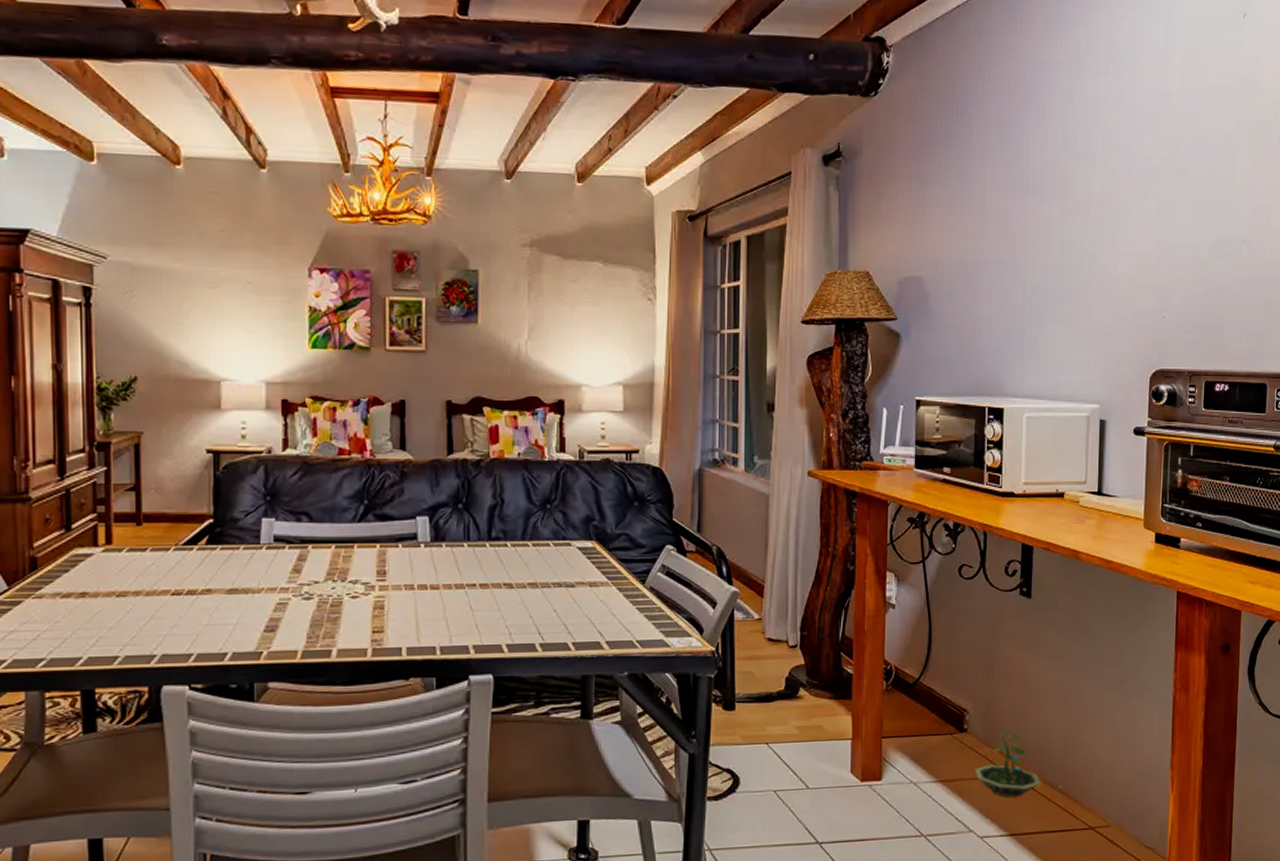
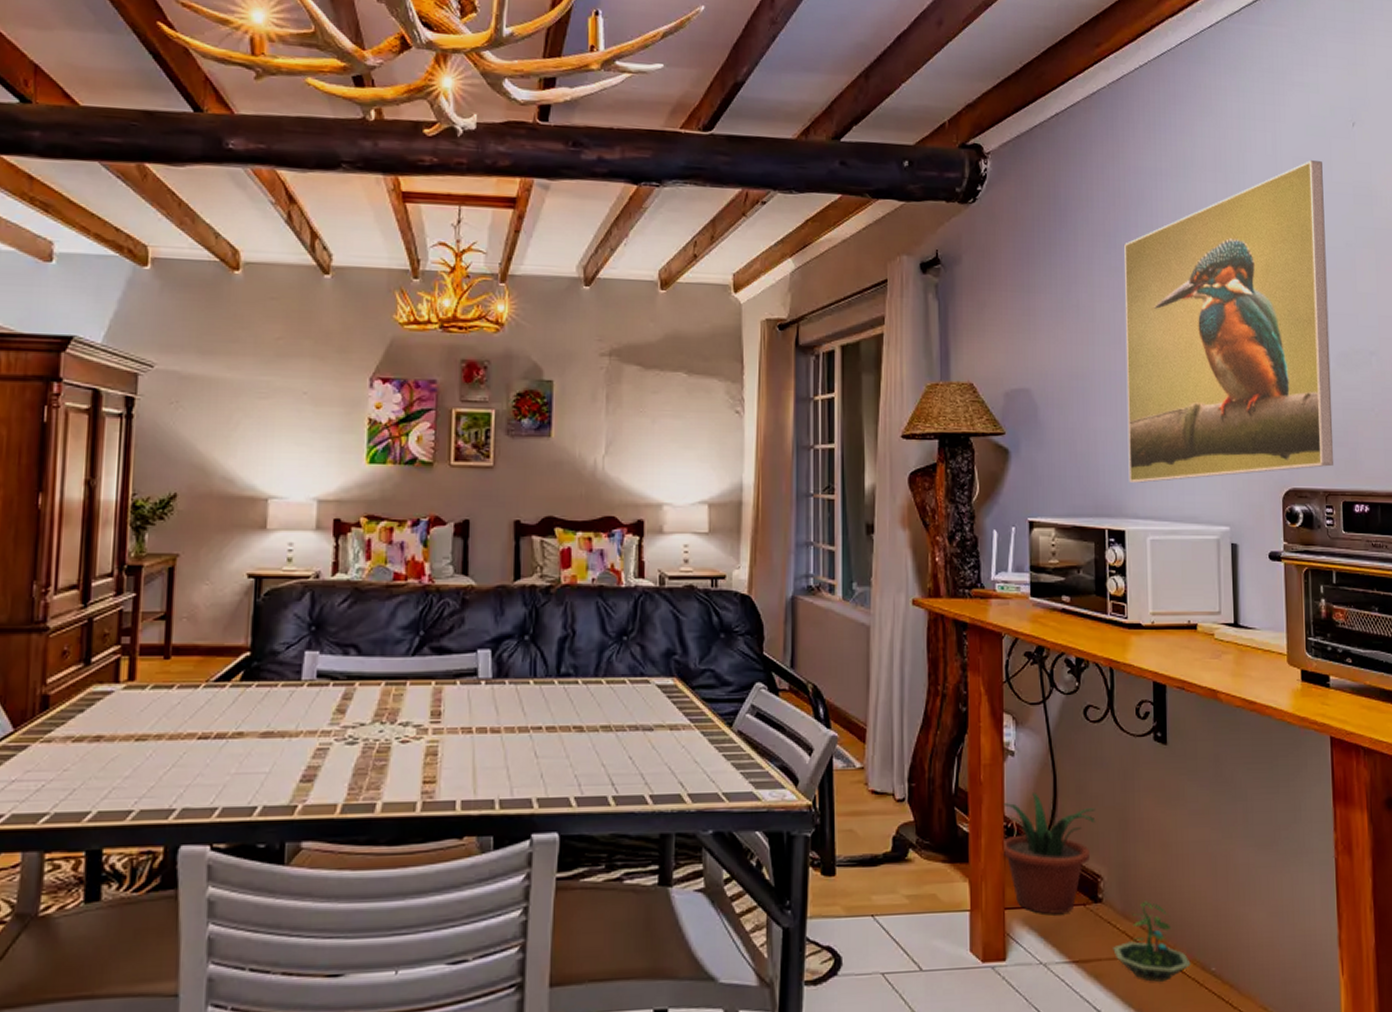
potted plant: none [880,640,965,743] -> present [1001,793,1096,915]
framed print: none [1009,52,1211,364] -> present [1124,160,1334,483]

